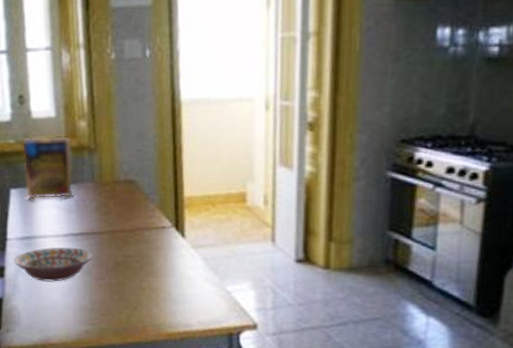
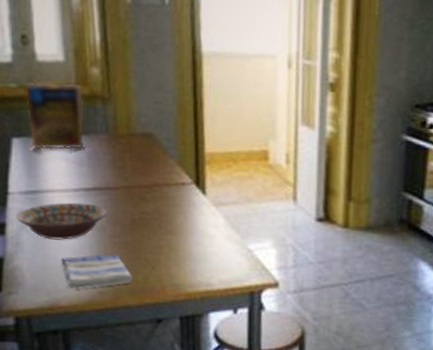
dish towel: none [52,295,116,328] -> present [61,254,133,289]

